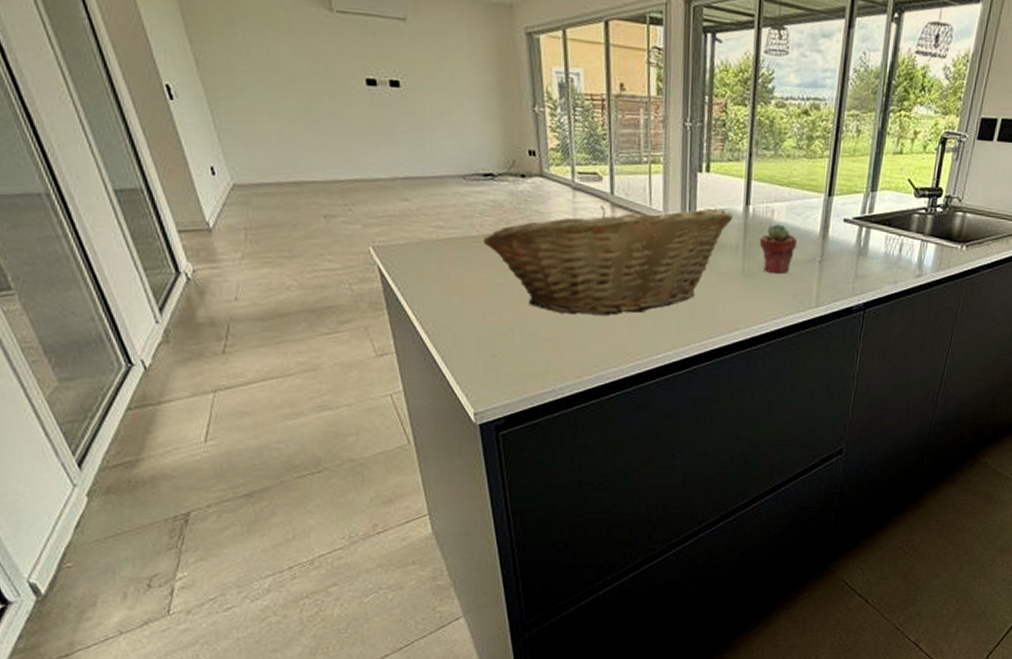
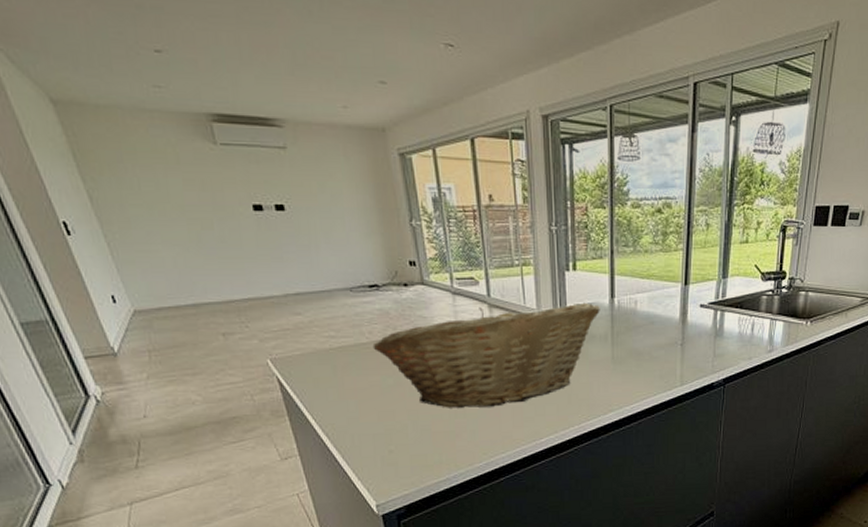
potted succulent: present [759,224,797,274] -> none [625,313,659,358]

